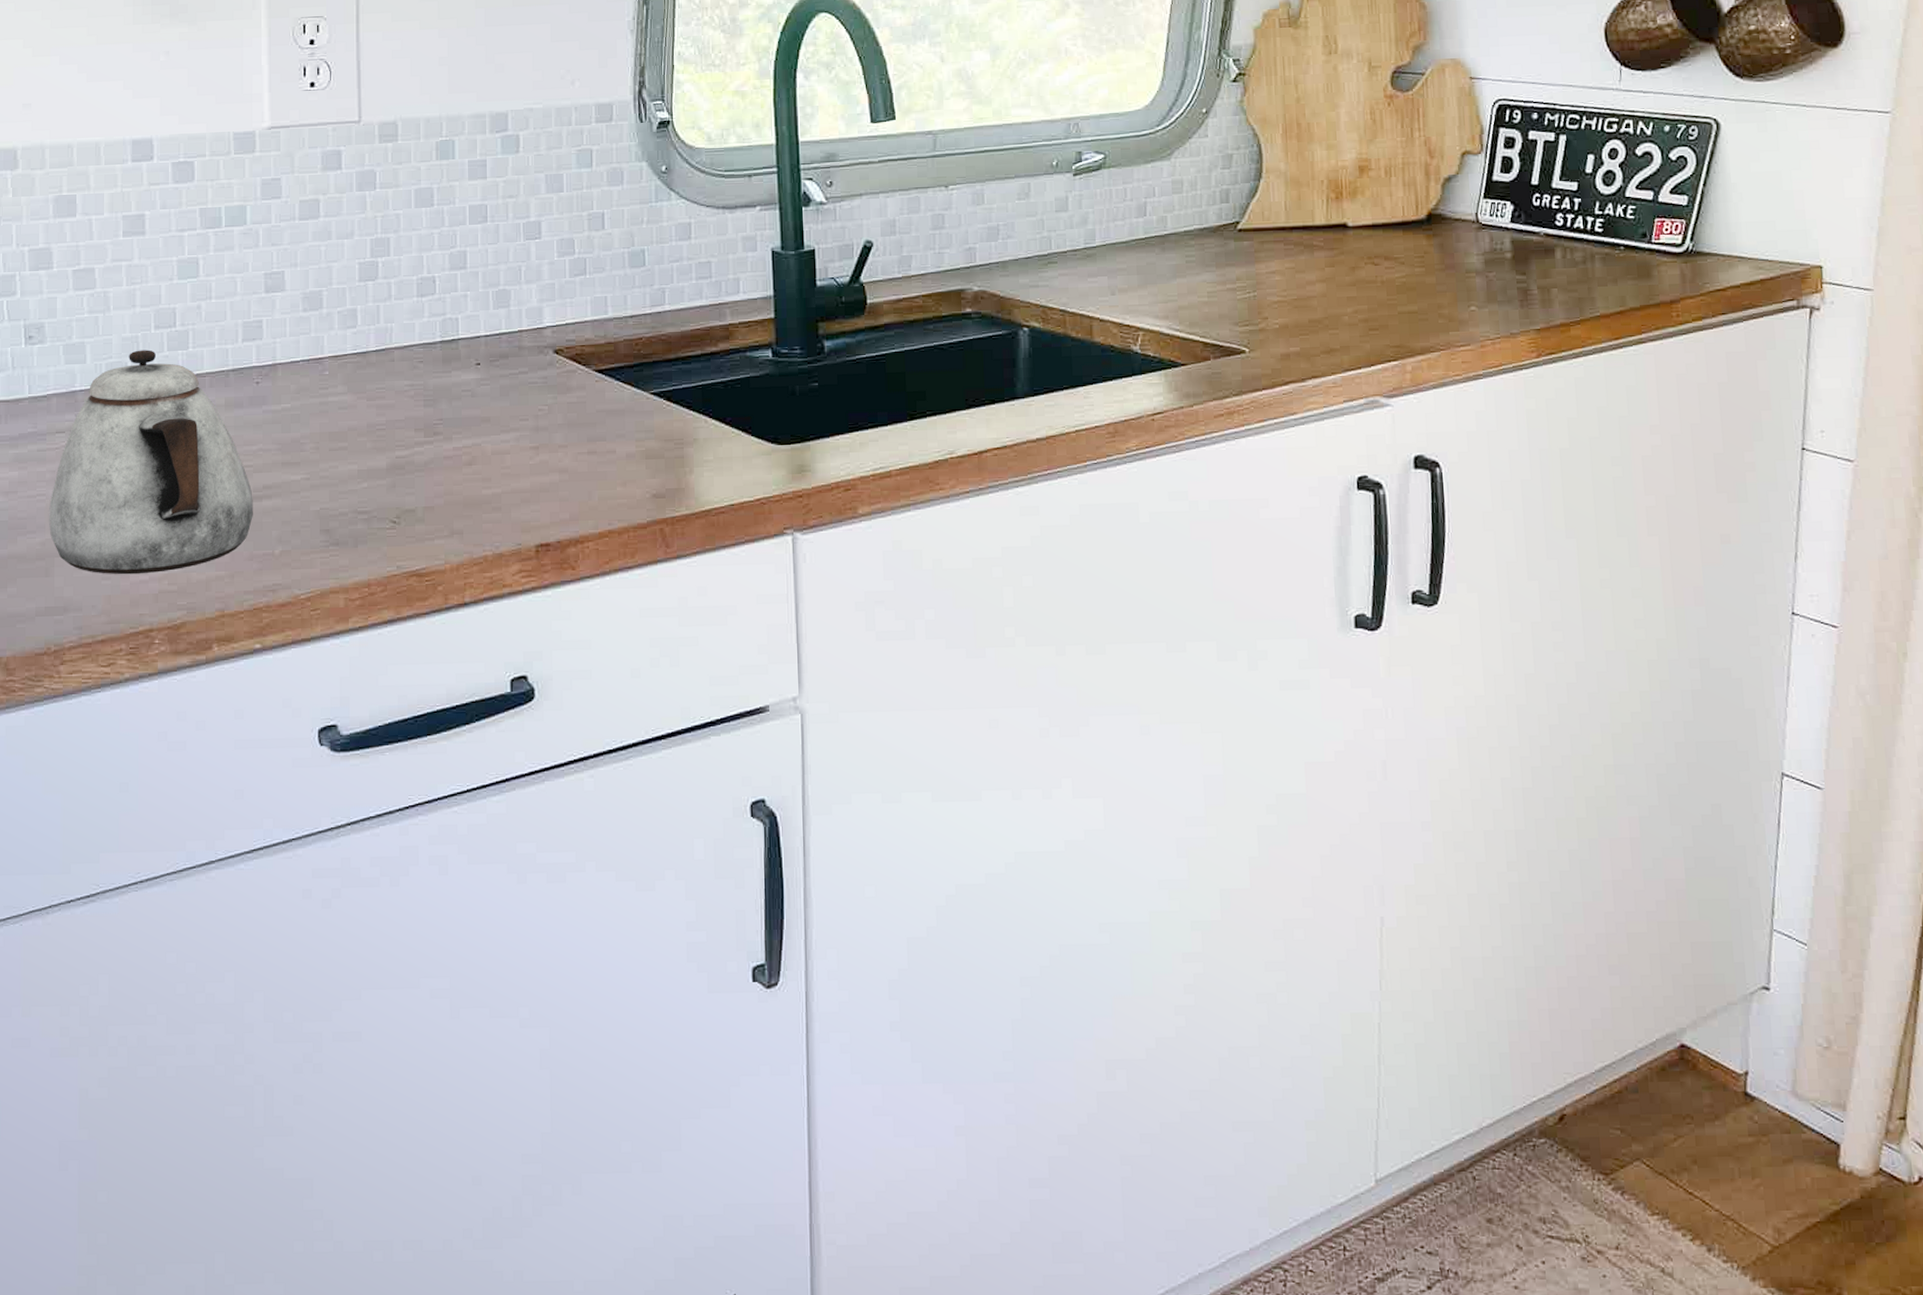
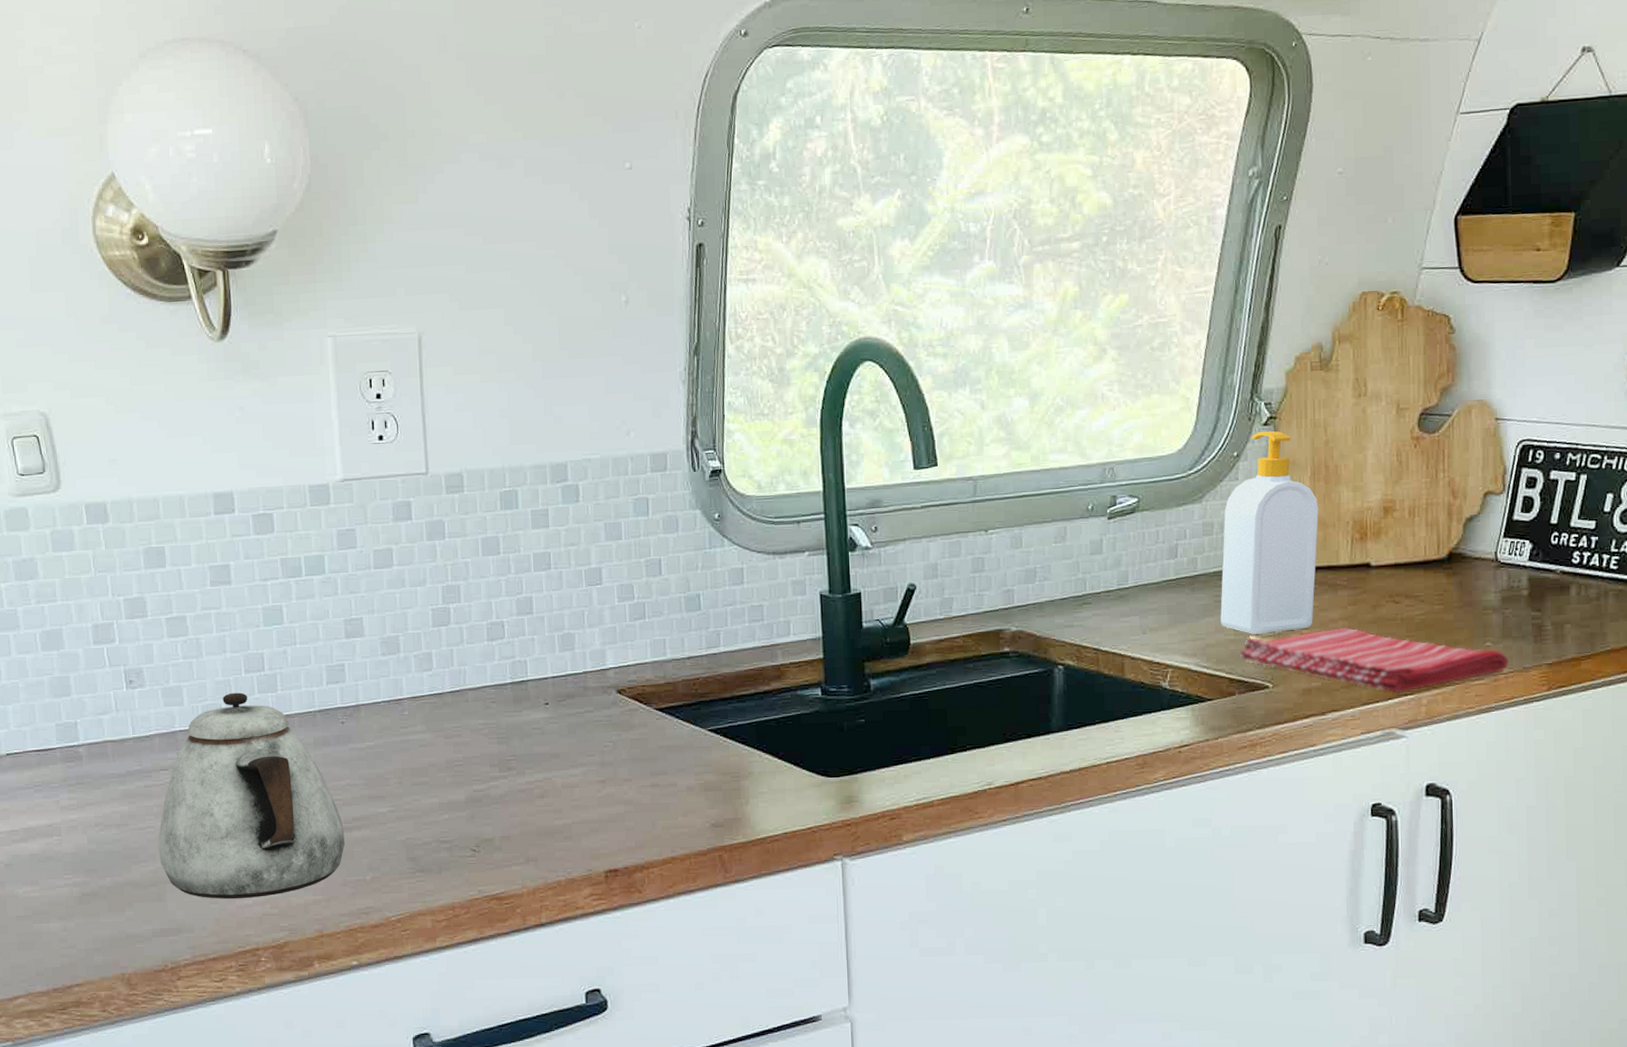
soap bottle: none [1192,87,1292,296] -> present [1220,431,1319,634]
dish towel: none [1213,290,1496,358] -> present [1239,627,1509,692]

